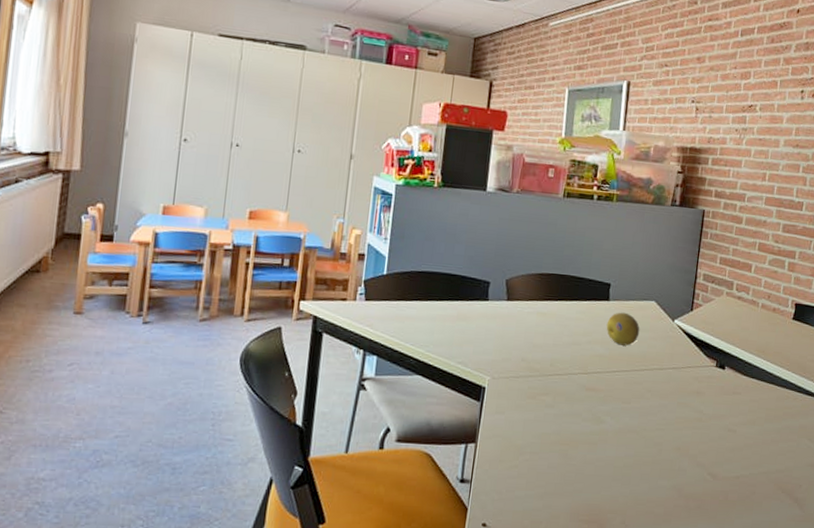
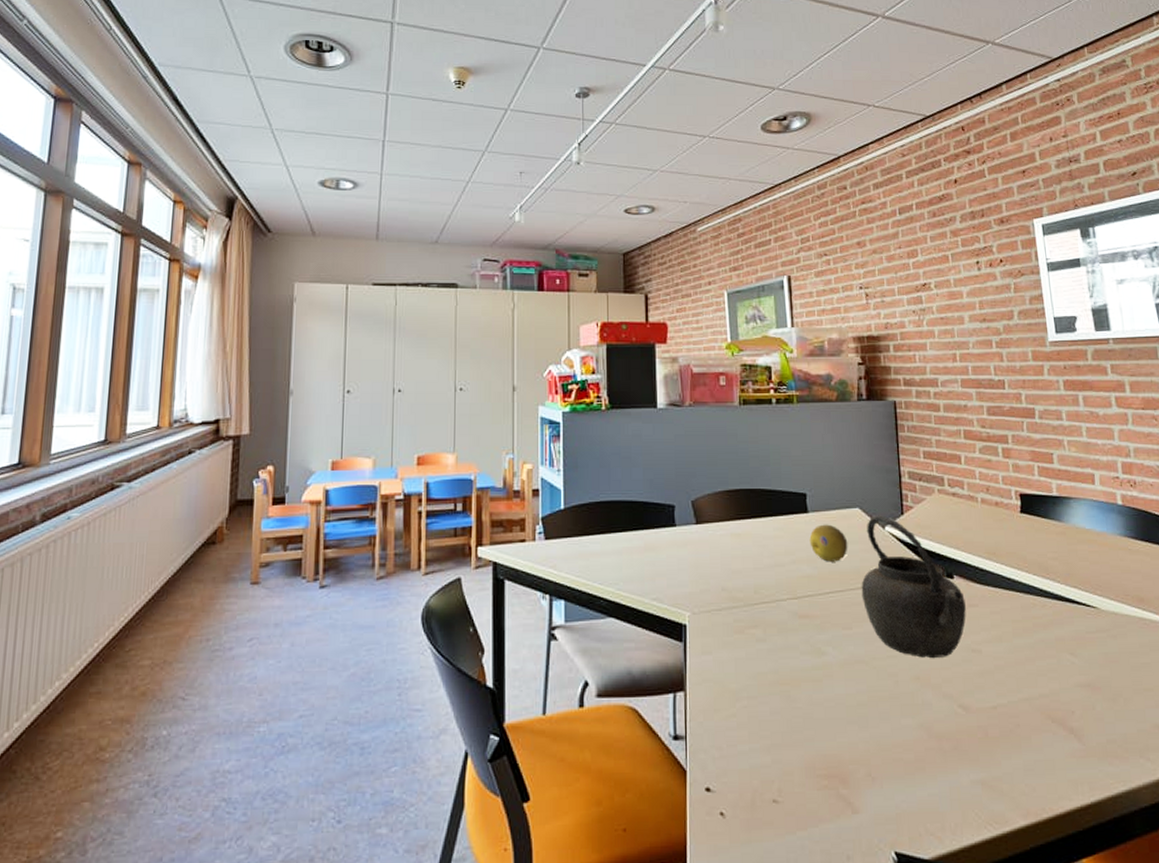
kettle: none [643,309,731,434] -> present [861,515,966,659]

